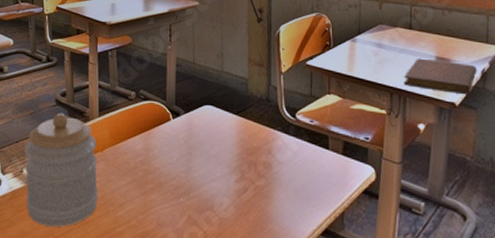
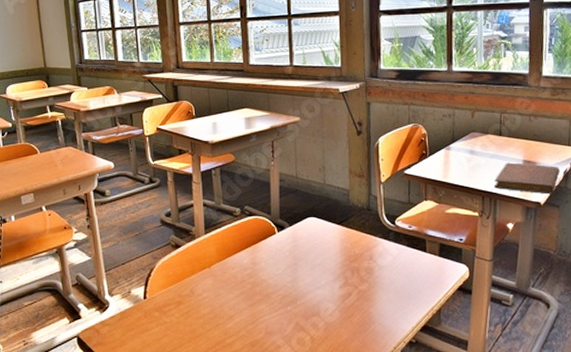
jar: present [24,113,99,227] -> none [131,233,208,343]

